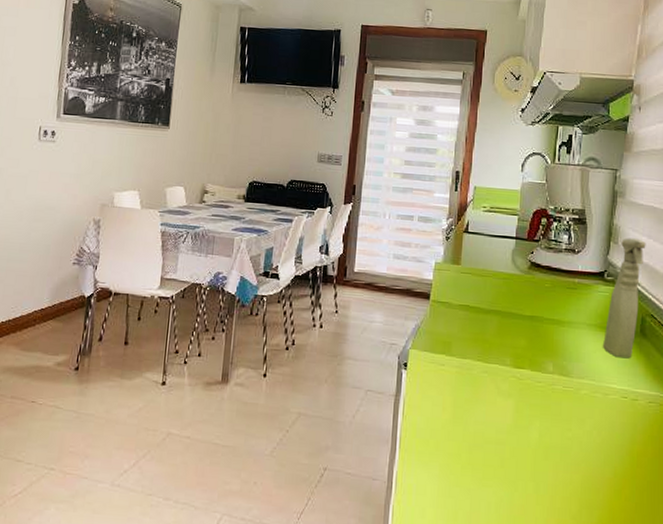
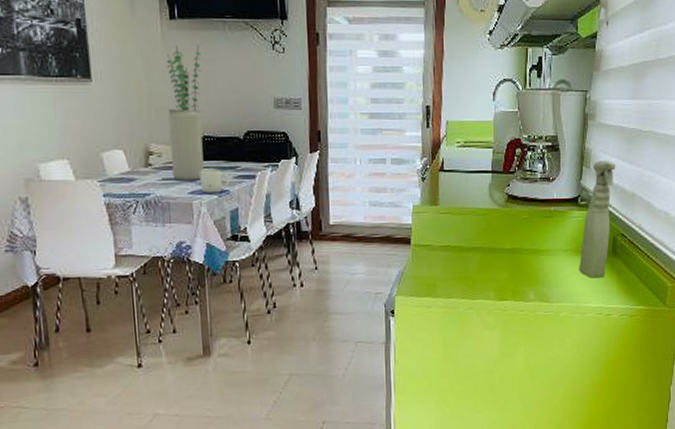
vase: none [221,104,262,219] -> present [166,44,204,181]
mug: none [243,210,269,232] -> present [200,170,229,193]

